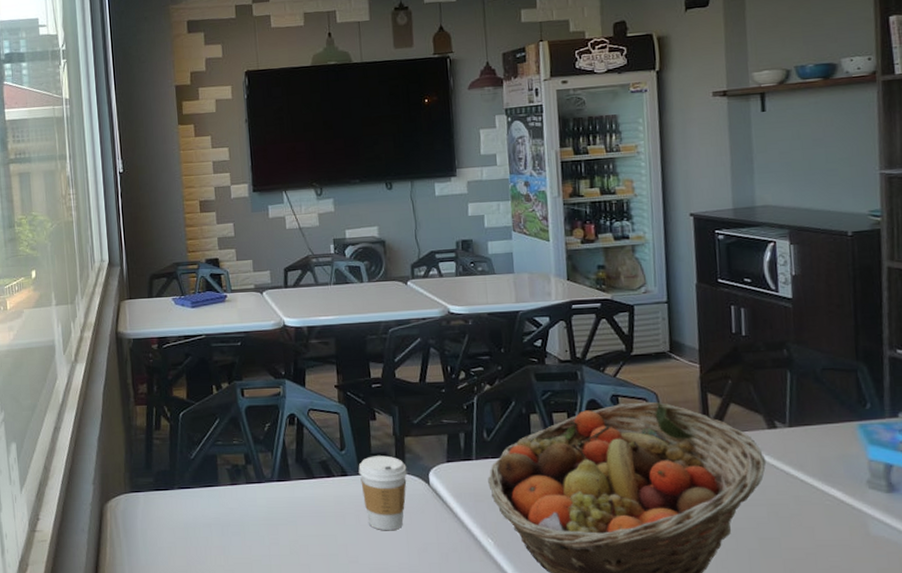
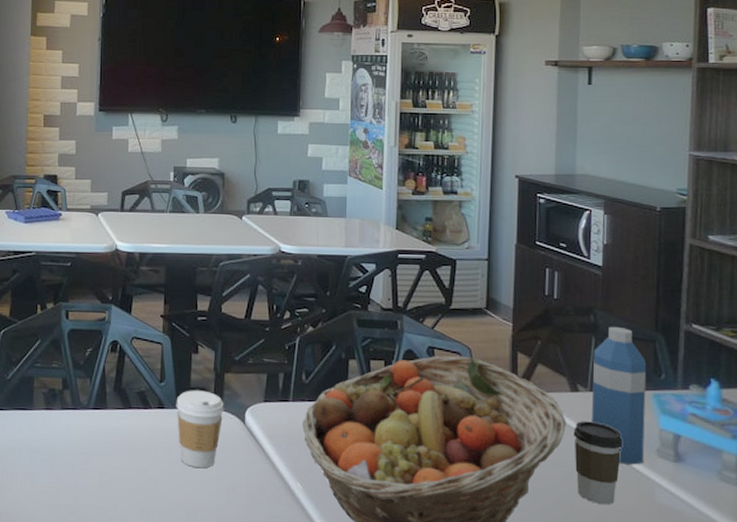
coffee cup: none [774,457,829,541] -> present [573,421,622,505]
water bottle: none [789,358,854,498] -> present [591,326,647,465]

